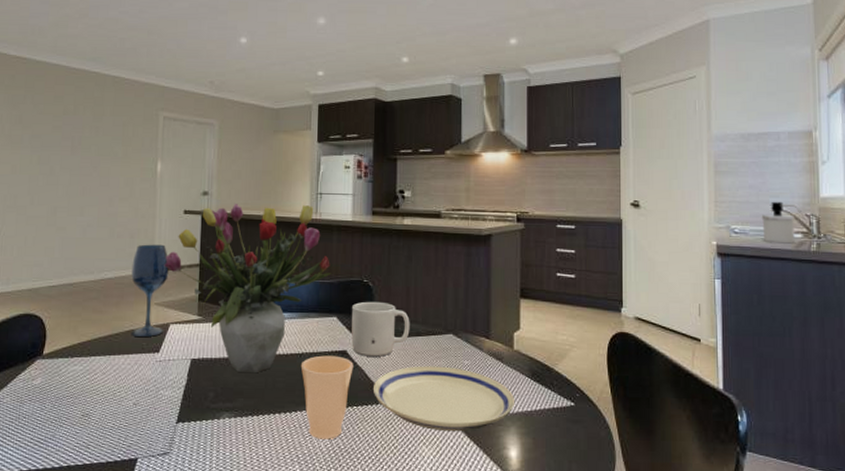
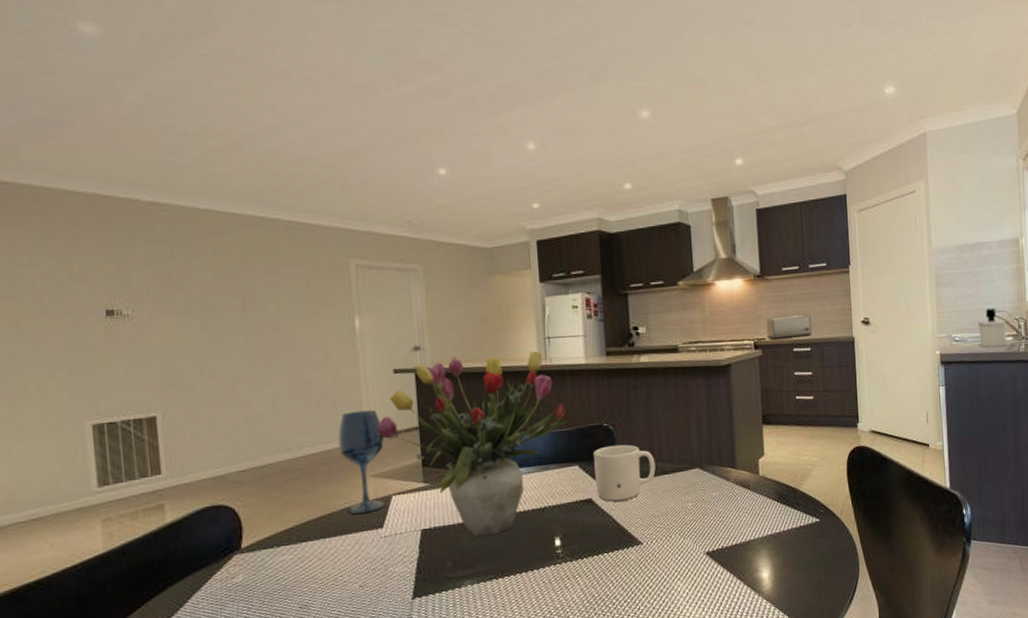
cup: present [300,355,354,440] -> none [544,505,601,591]
plate: present [372,365,515,432] -> none [622,500,764,565]
toaster: none [530,192,576,215] -> present [766,315,811,340]

